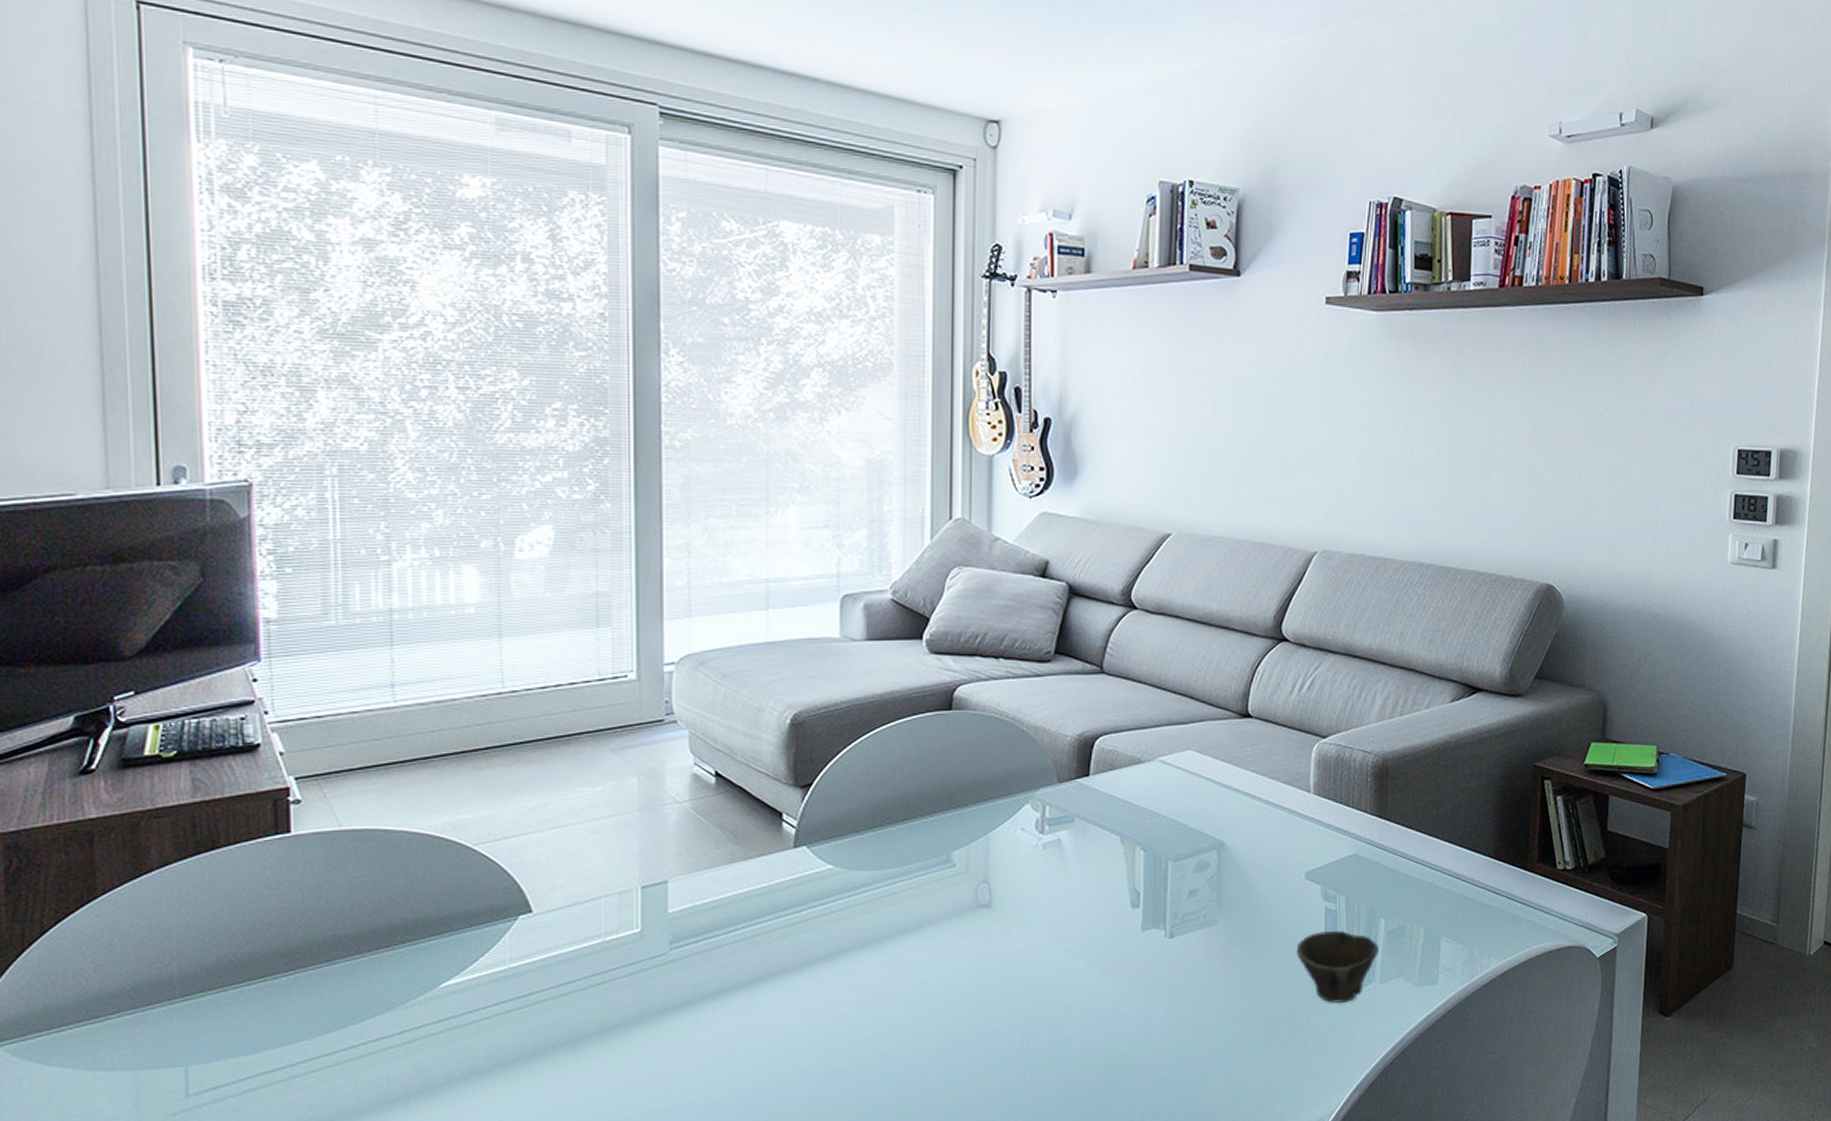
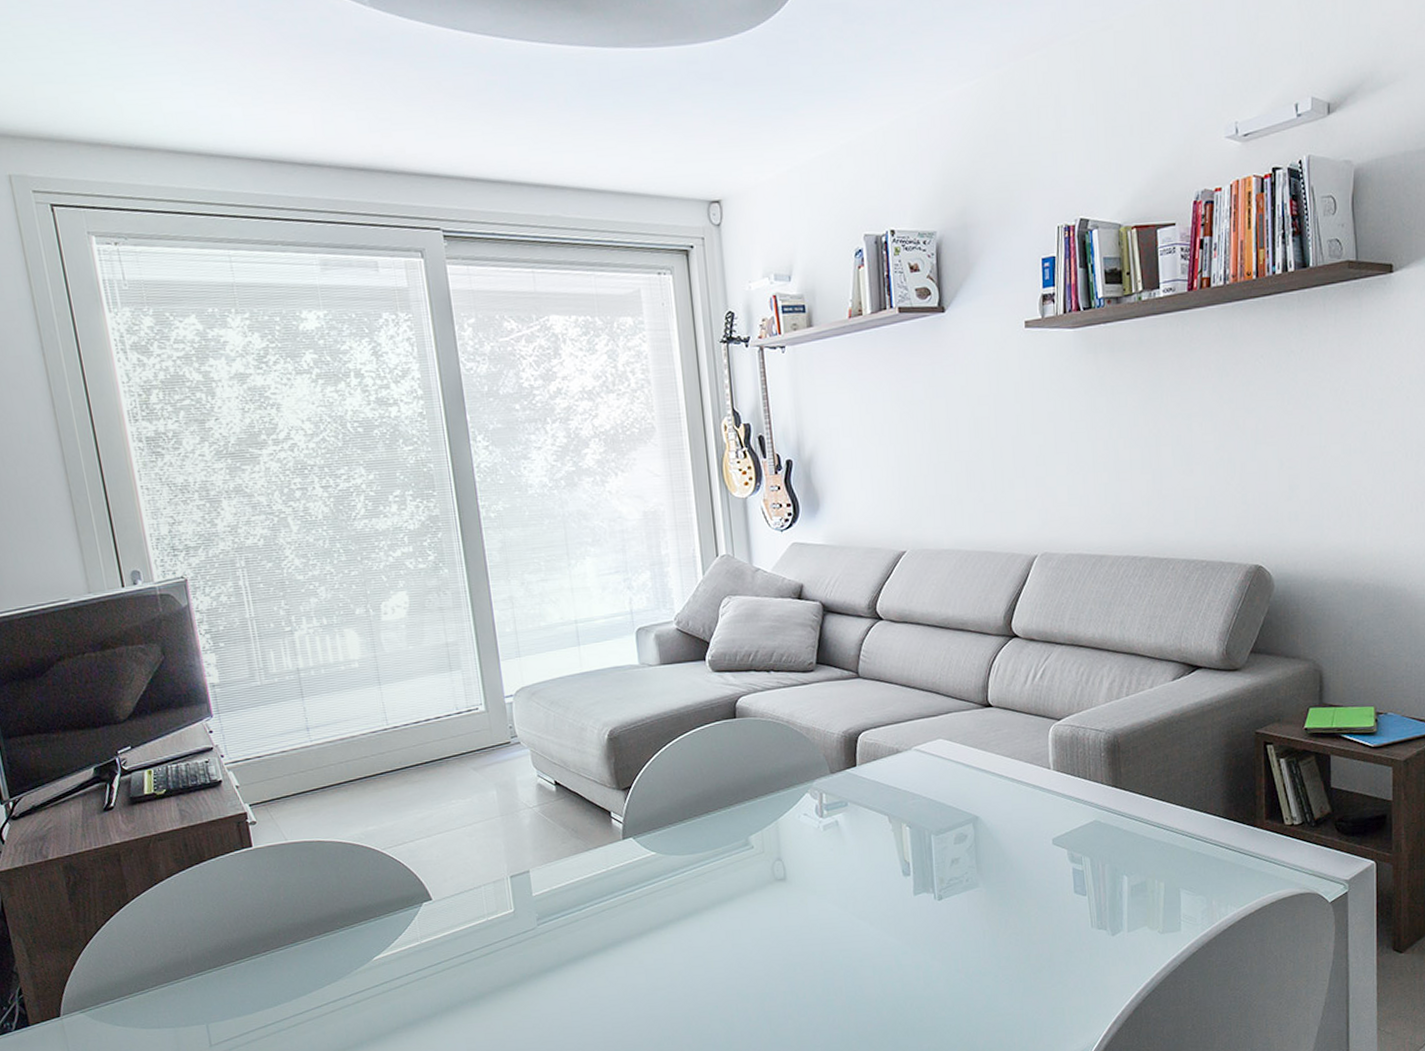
cup: present [1296,931,1379,1003] -> none [1050,888,1124,950]

